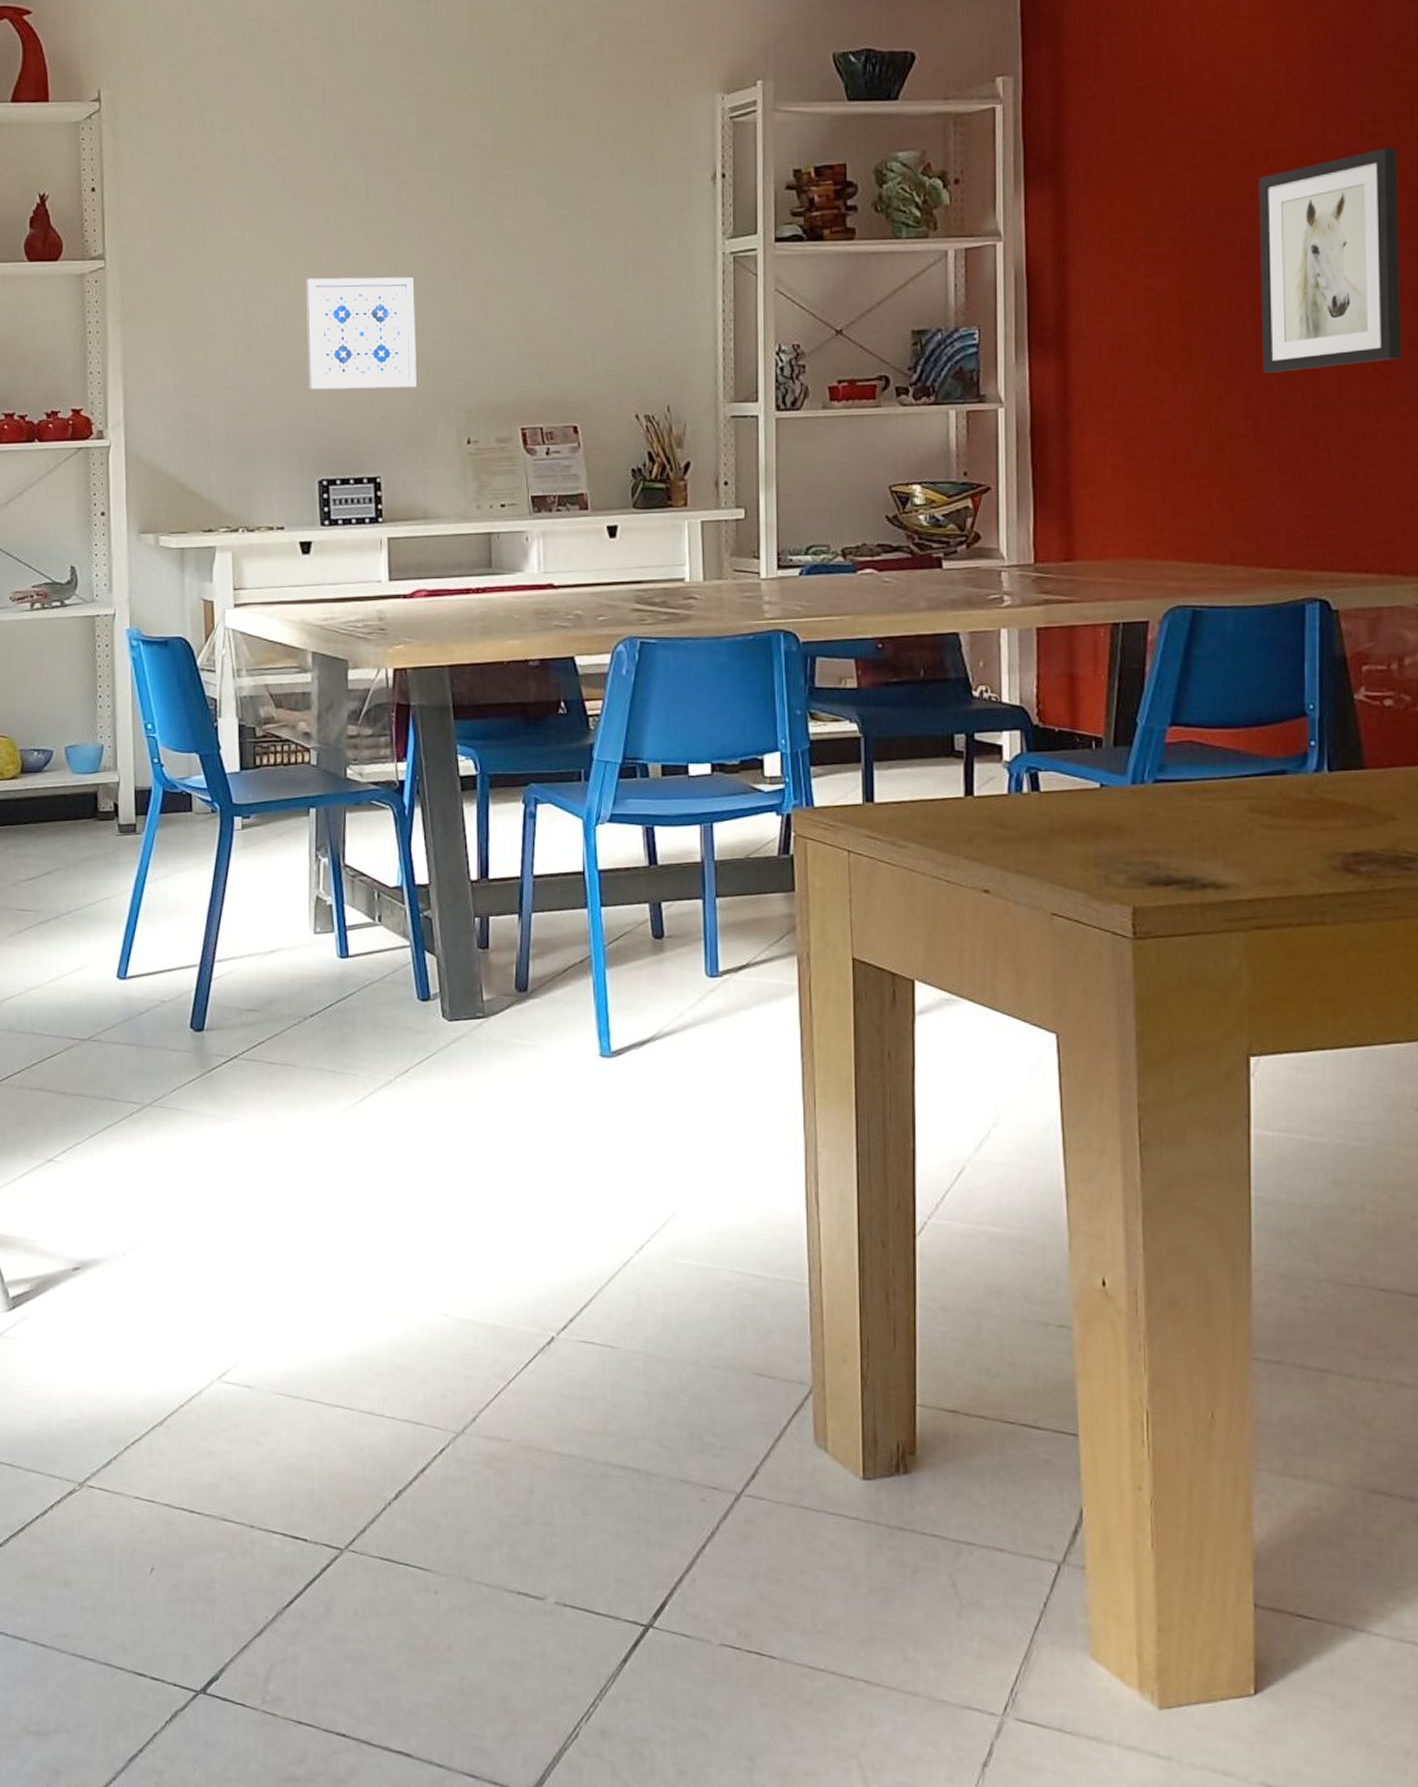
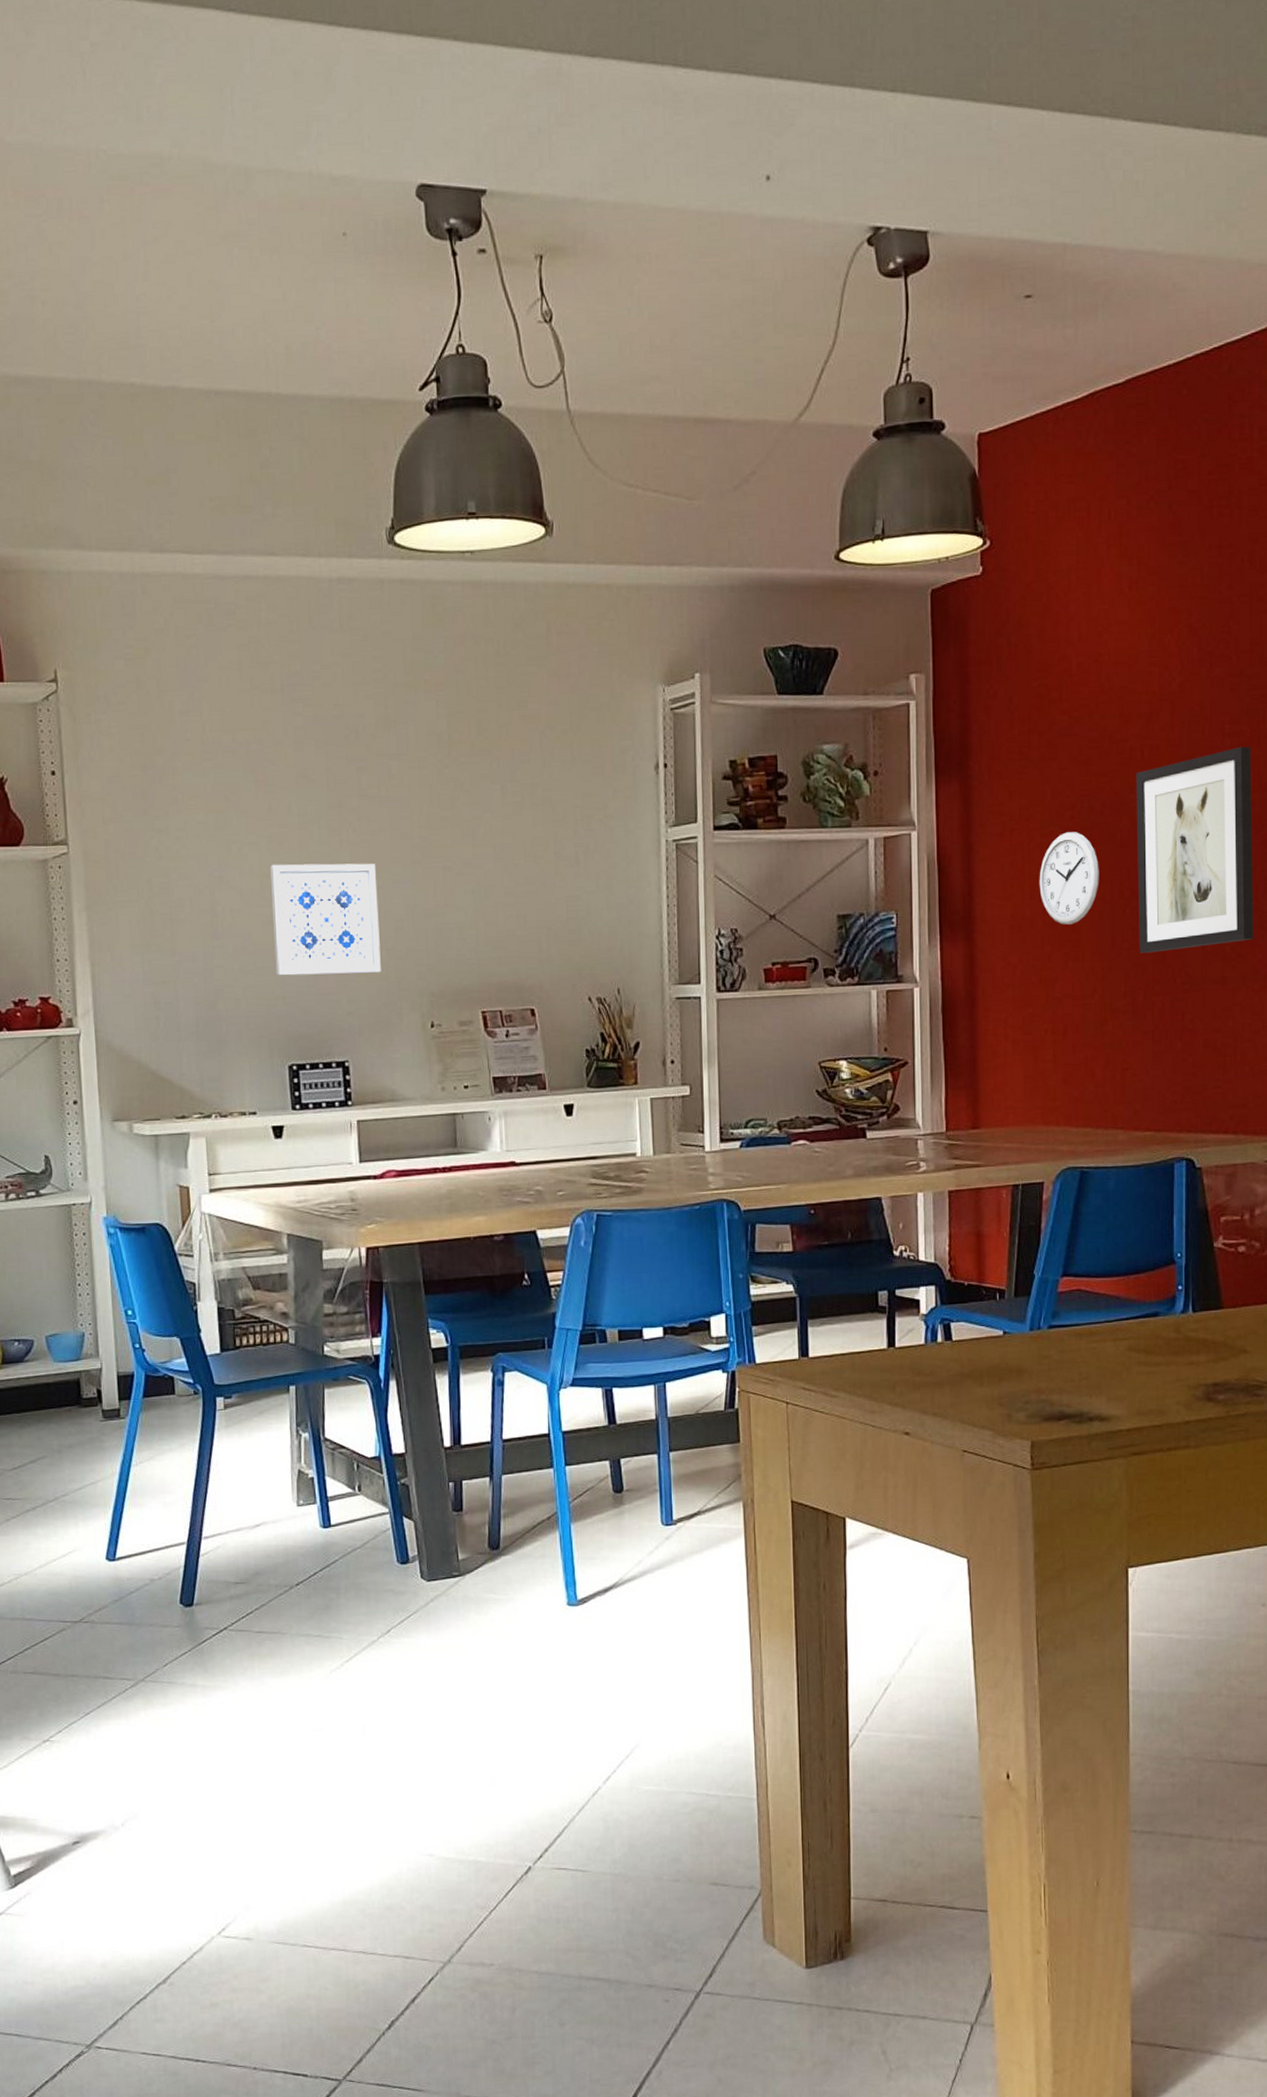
wall clock: none [1144,242,1215,342] -> present [1039,832,1099,925]

